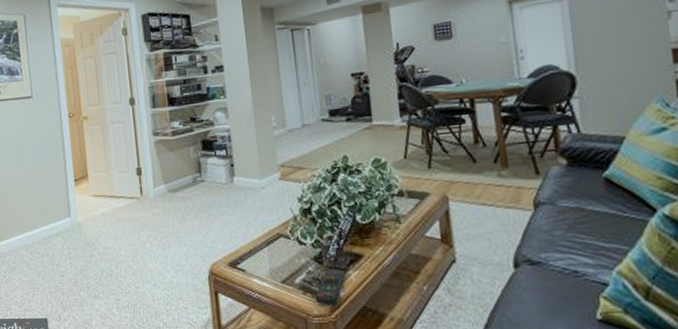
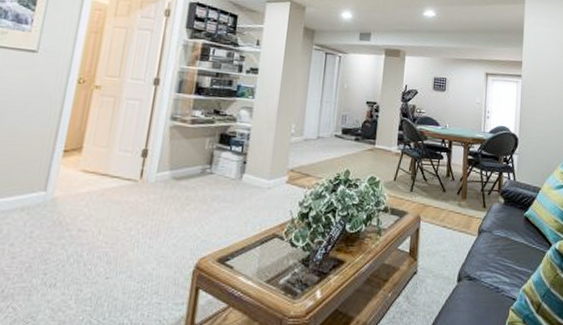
remote control: present [314,269,346,304] -> none [294,272,327,306]

